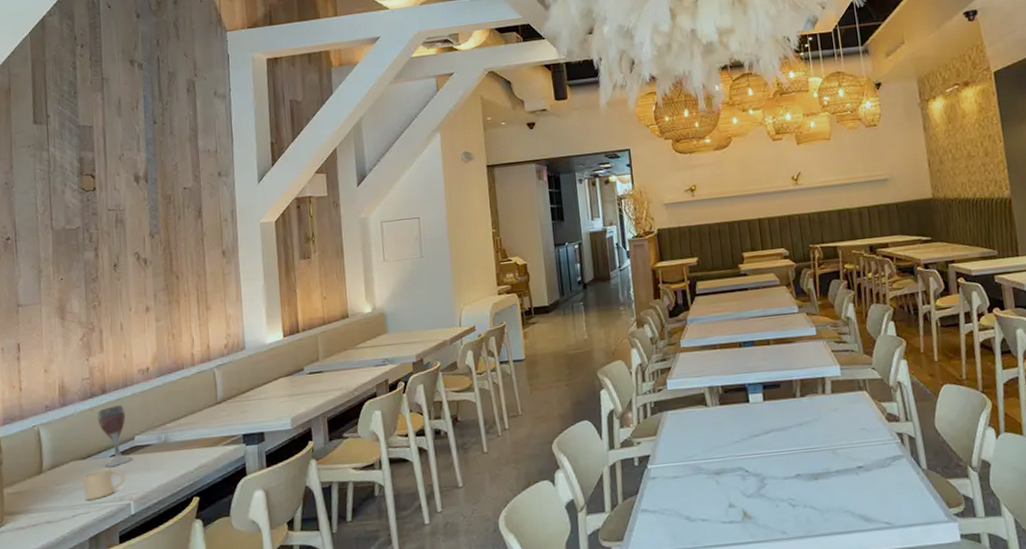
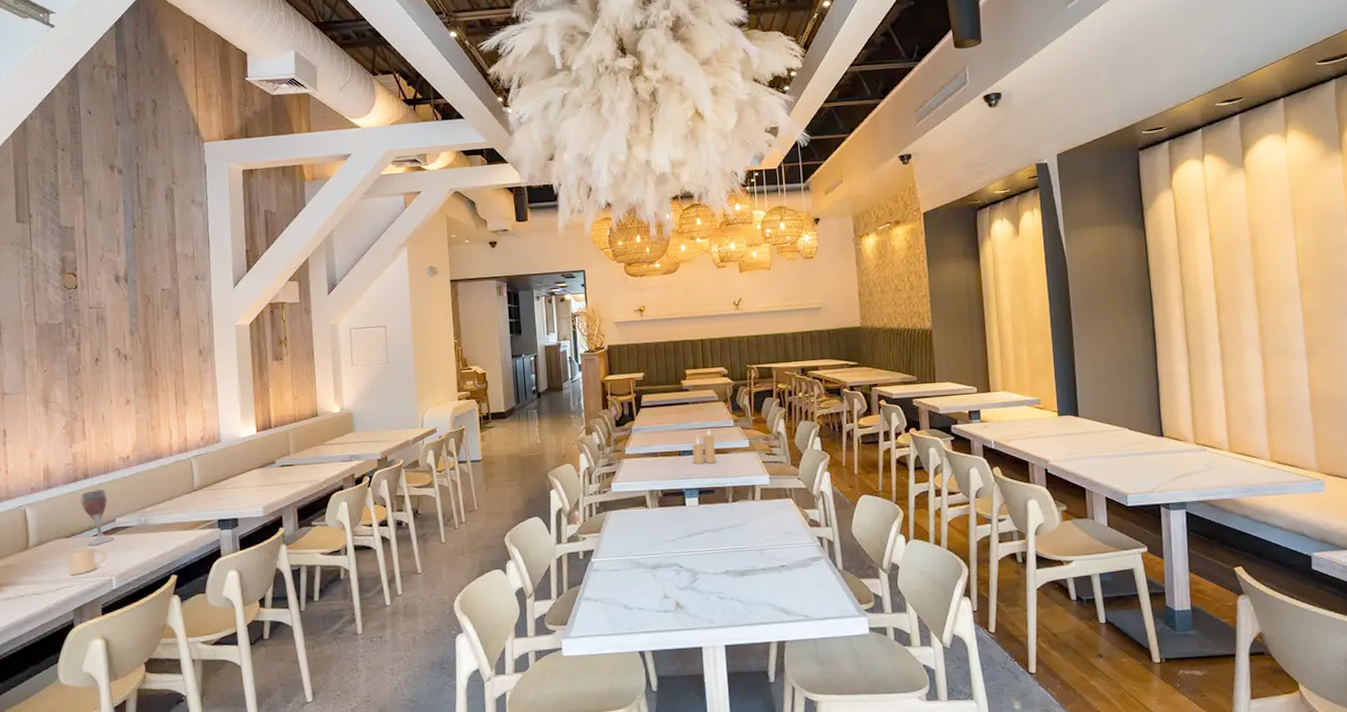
candle: none [752,318,780,358] -> present [691,430,716,466]

